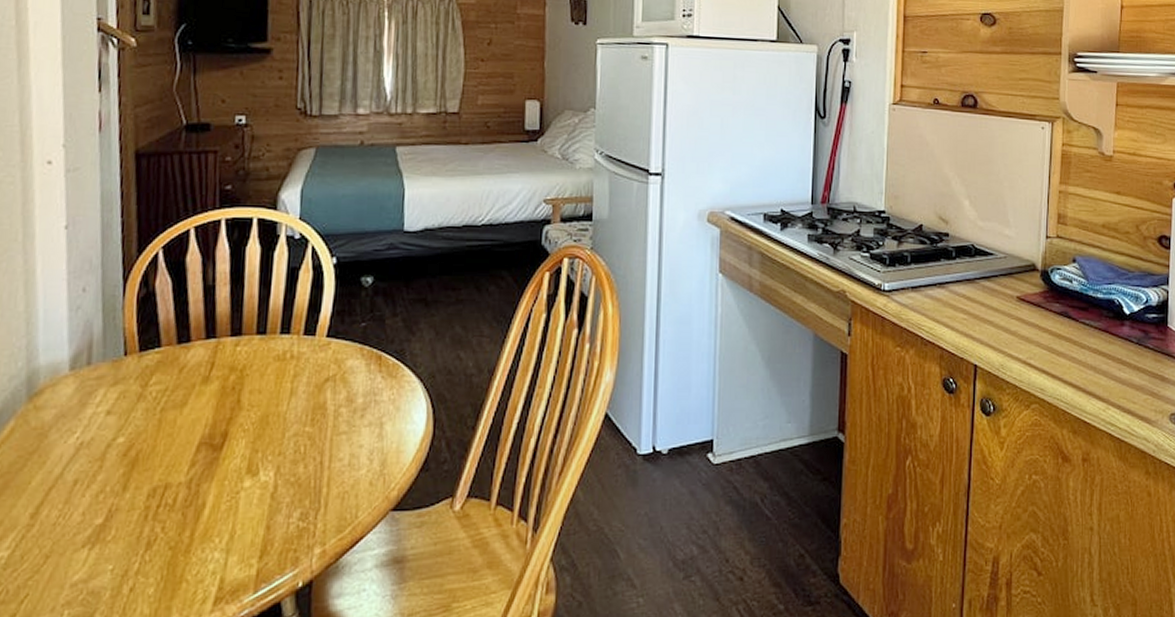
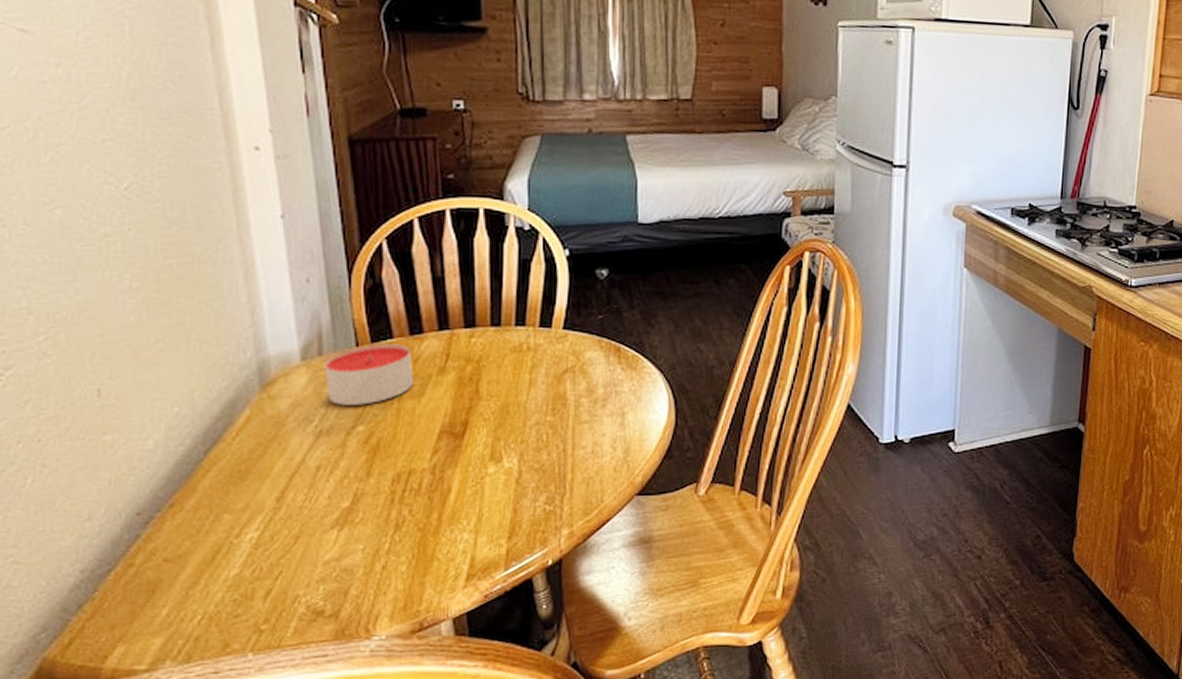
candle: none [91,353,178,416] -> present [324,344,414,405]

